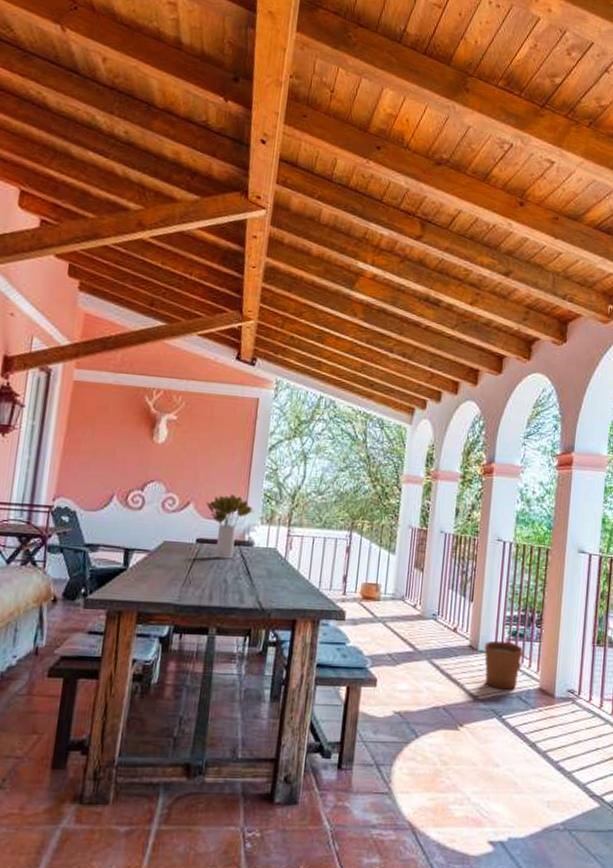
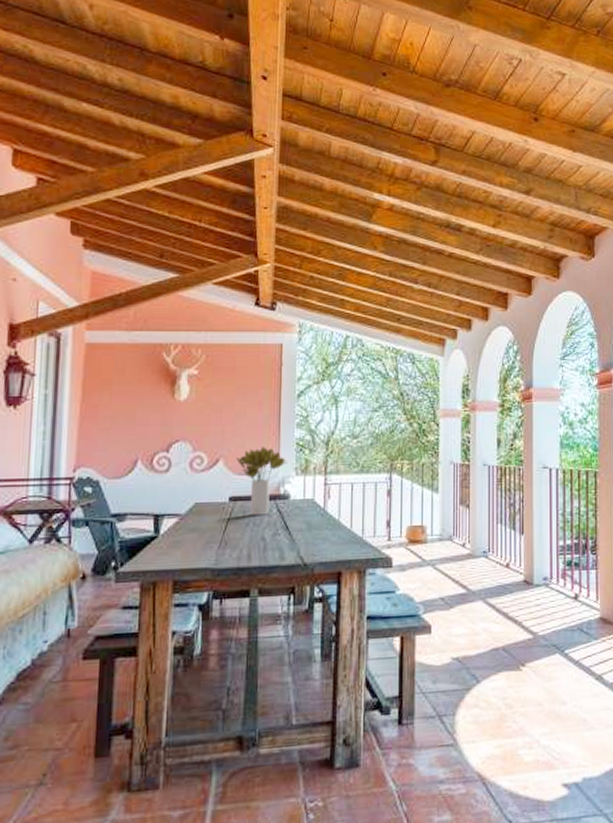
planter: present [484,640,523,690] -> none [539,572,580,623]

